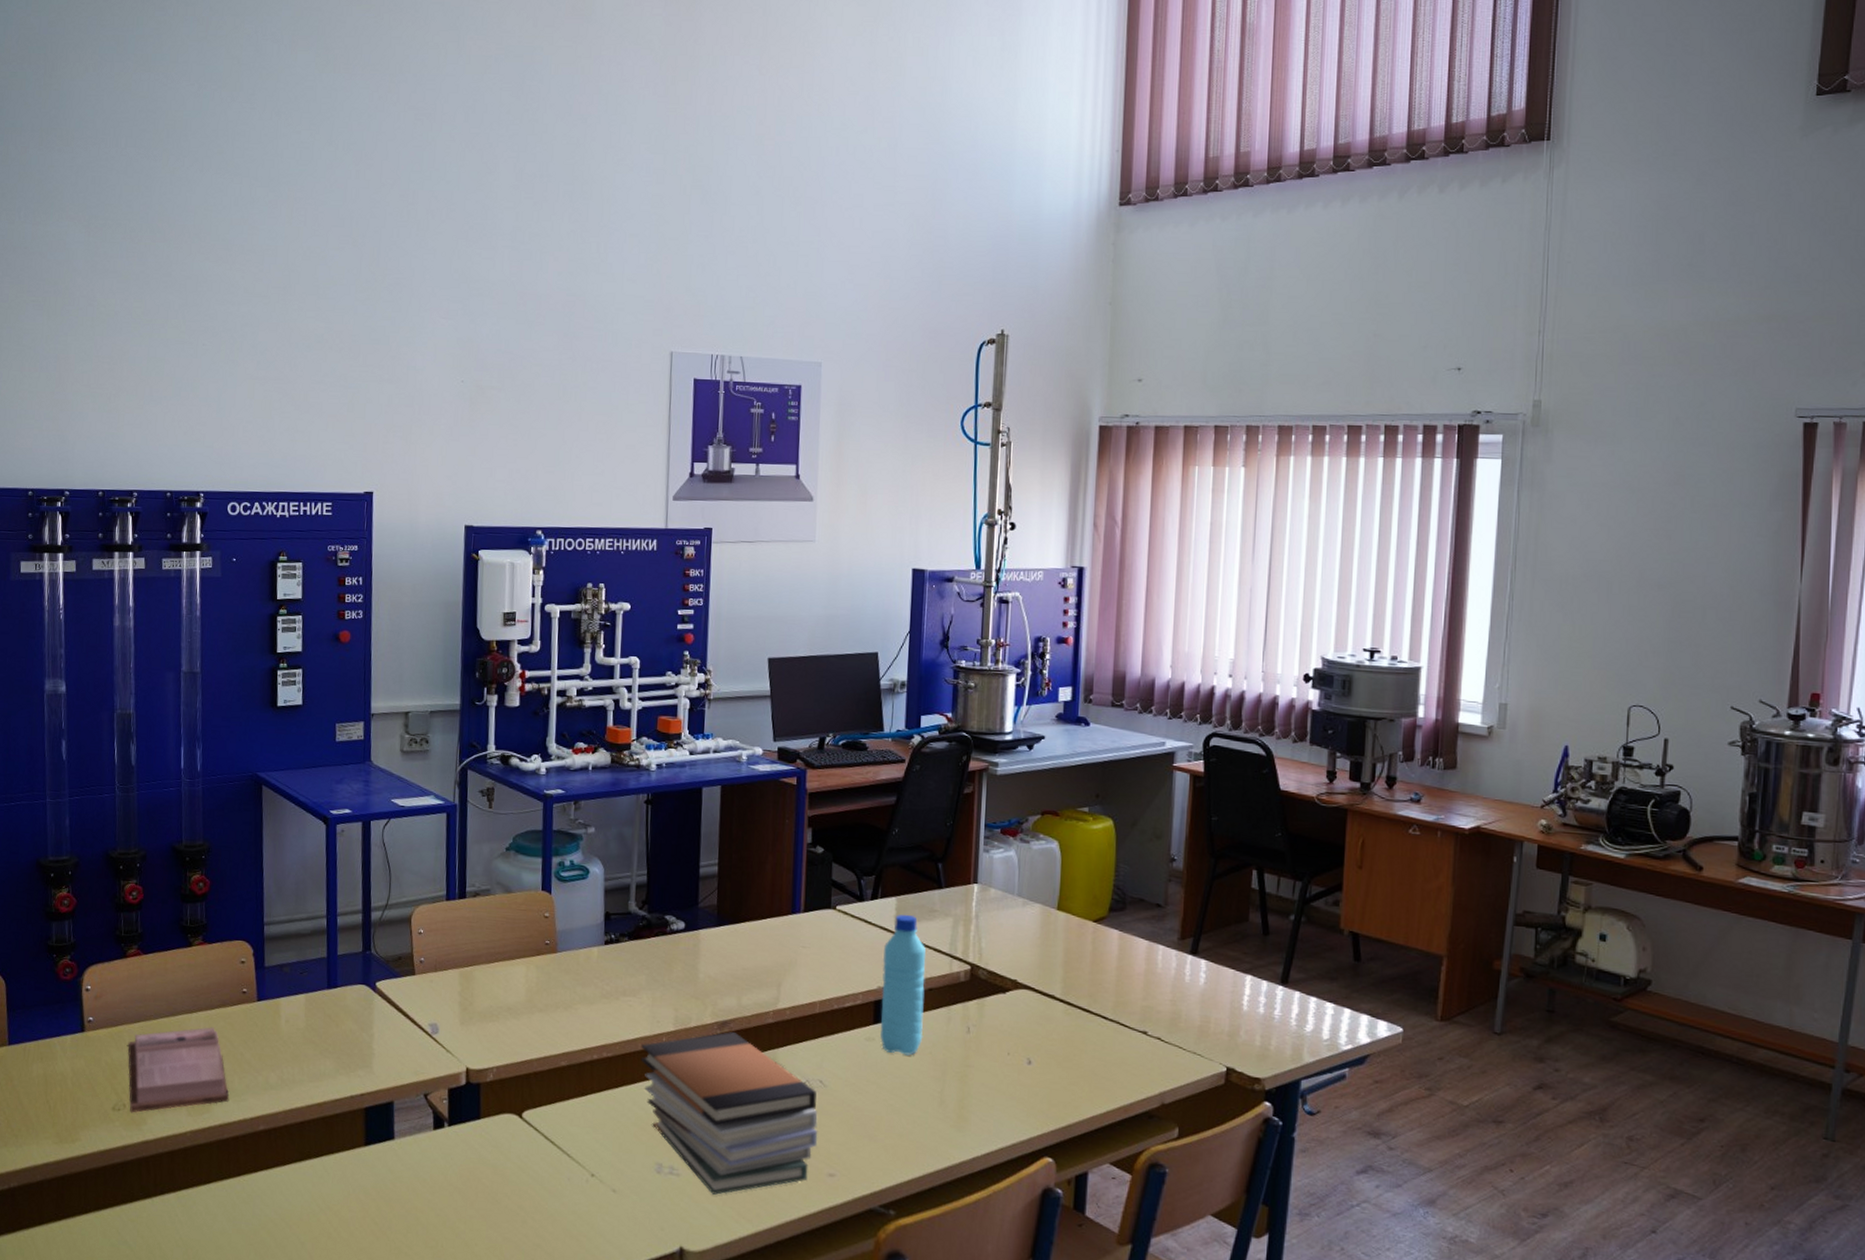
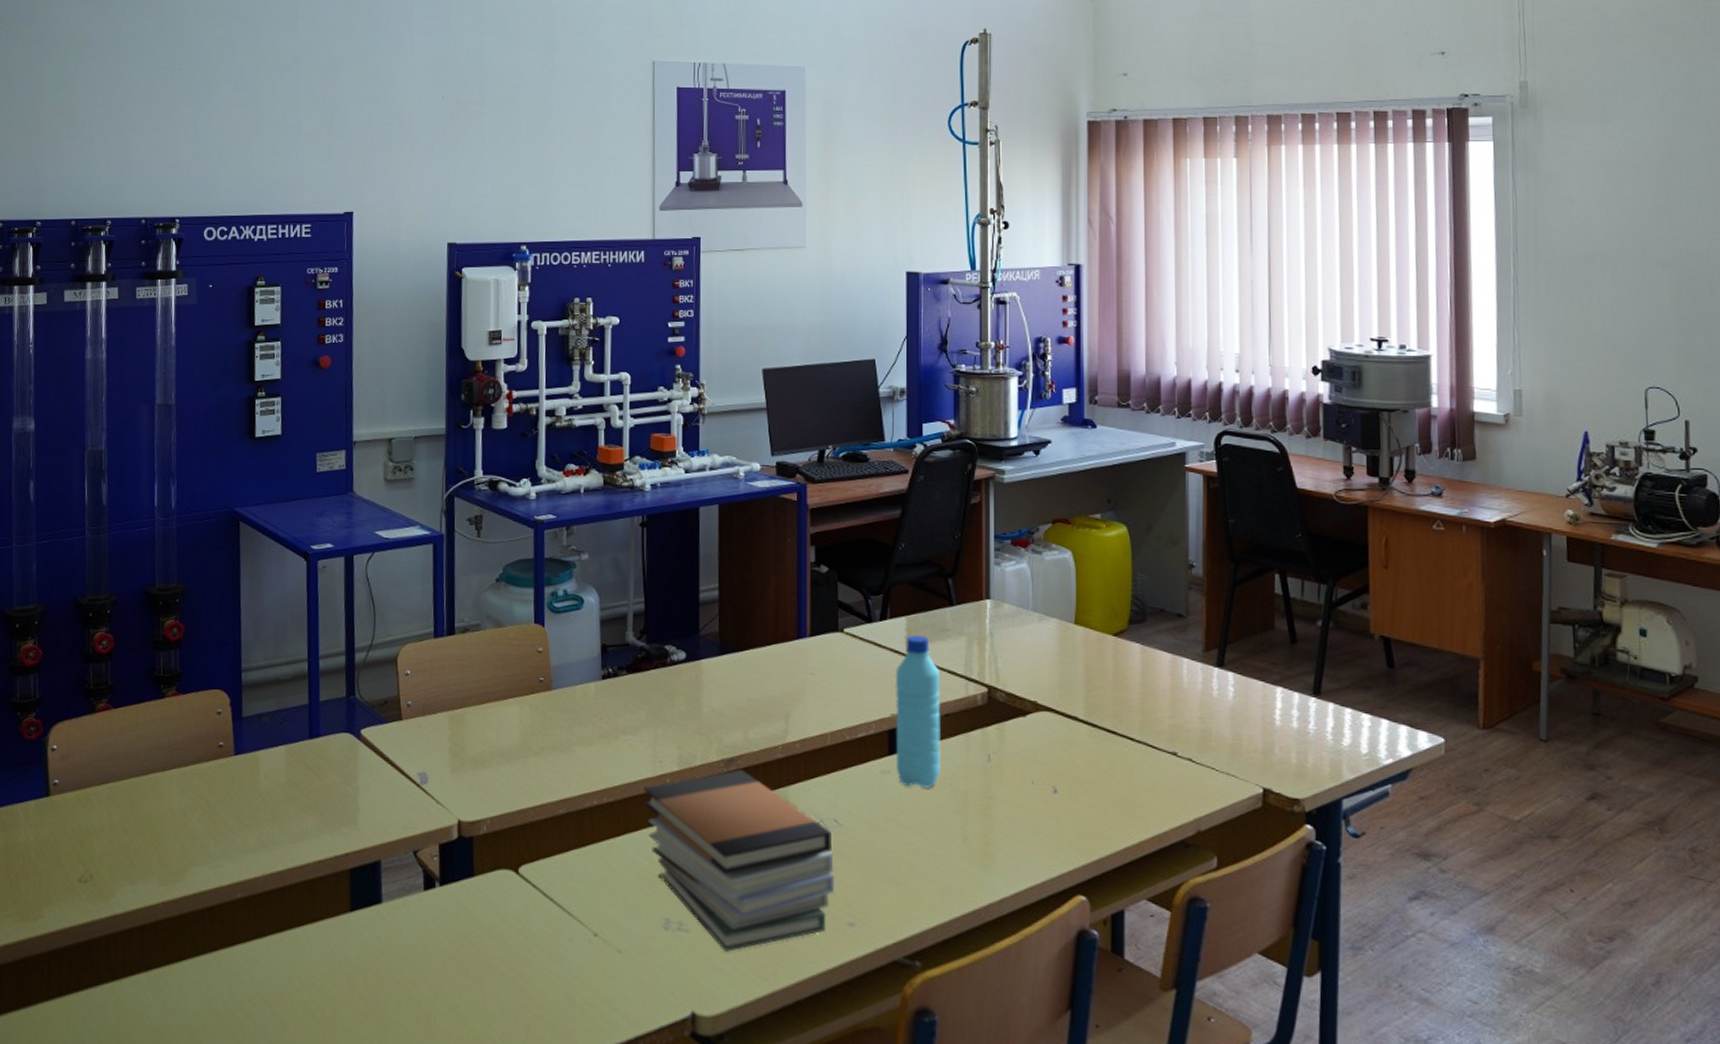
hardback book: present [128,1027,230,1113] -> none [96,785,205,885]

